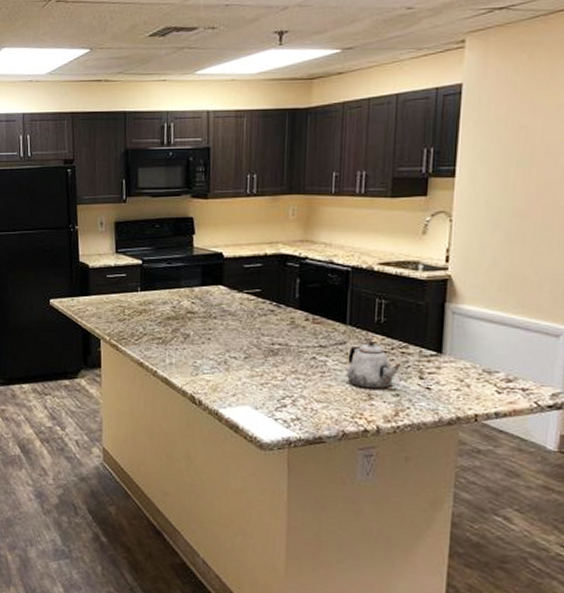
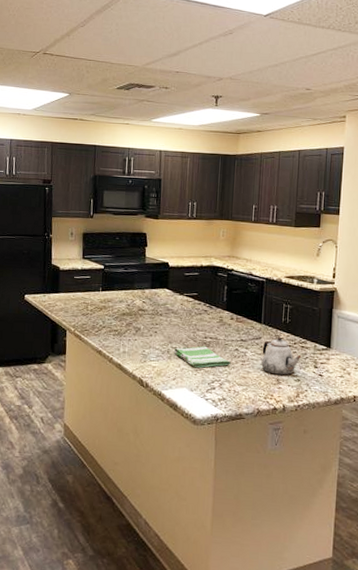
dish towel: none [233,354,307,382] -> present [174,346,231,368]

